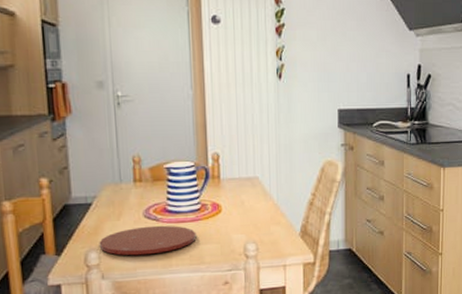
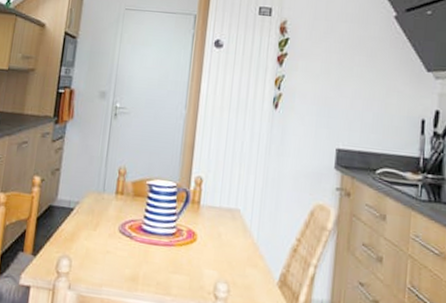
plate: present [99,225,197,256] -> none [72,241,167,274]

